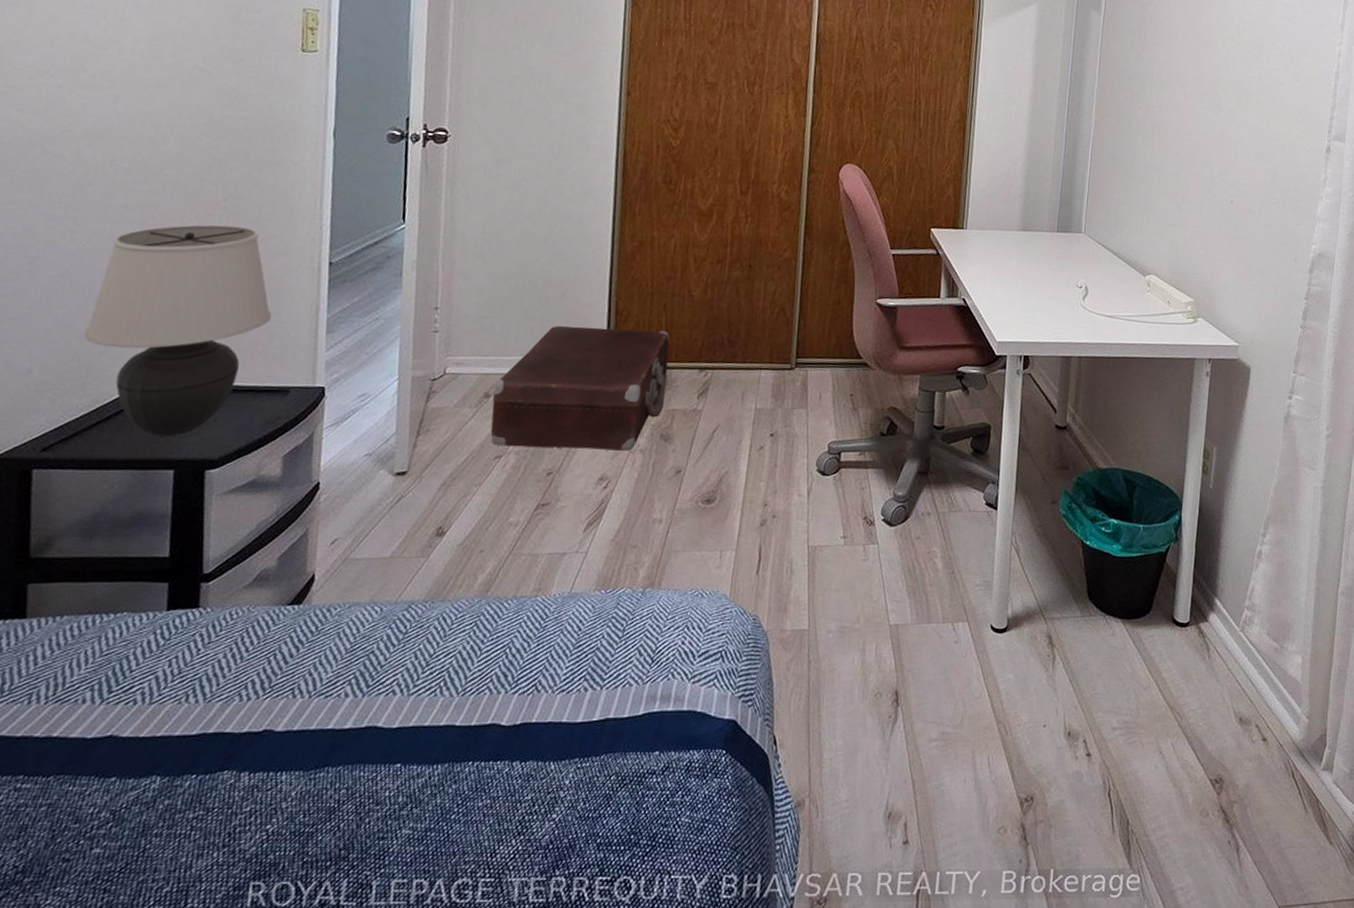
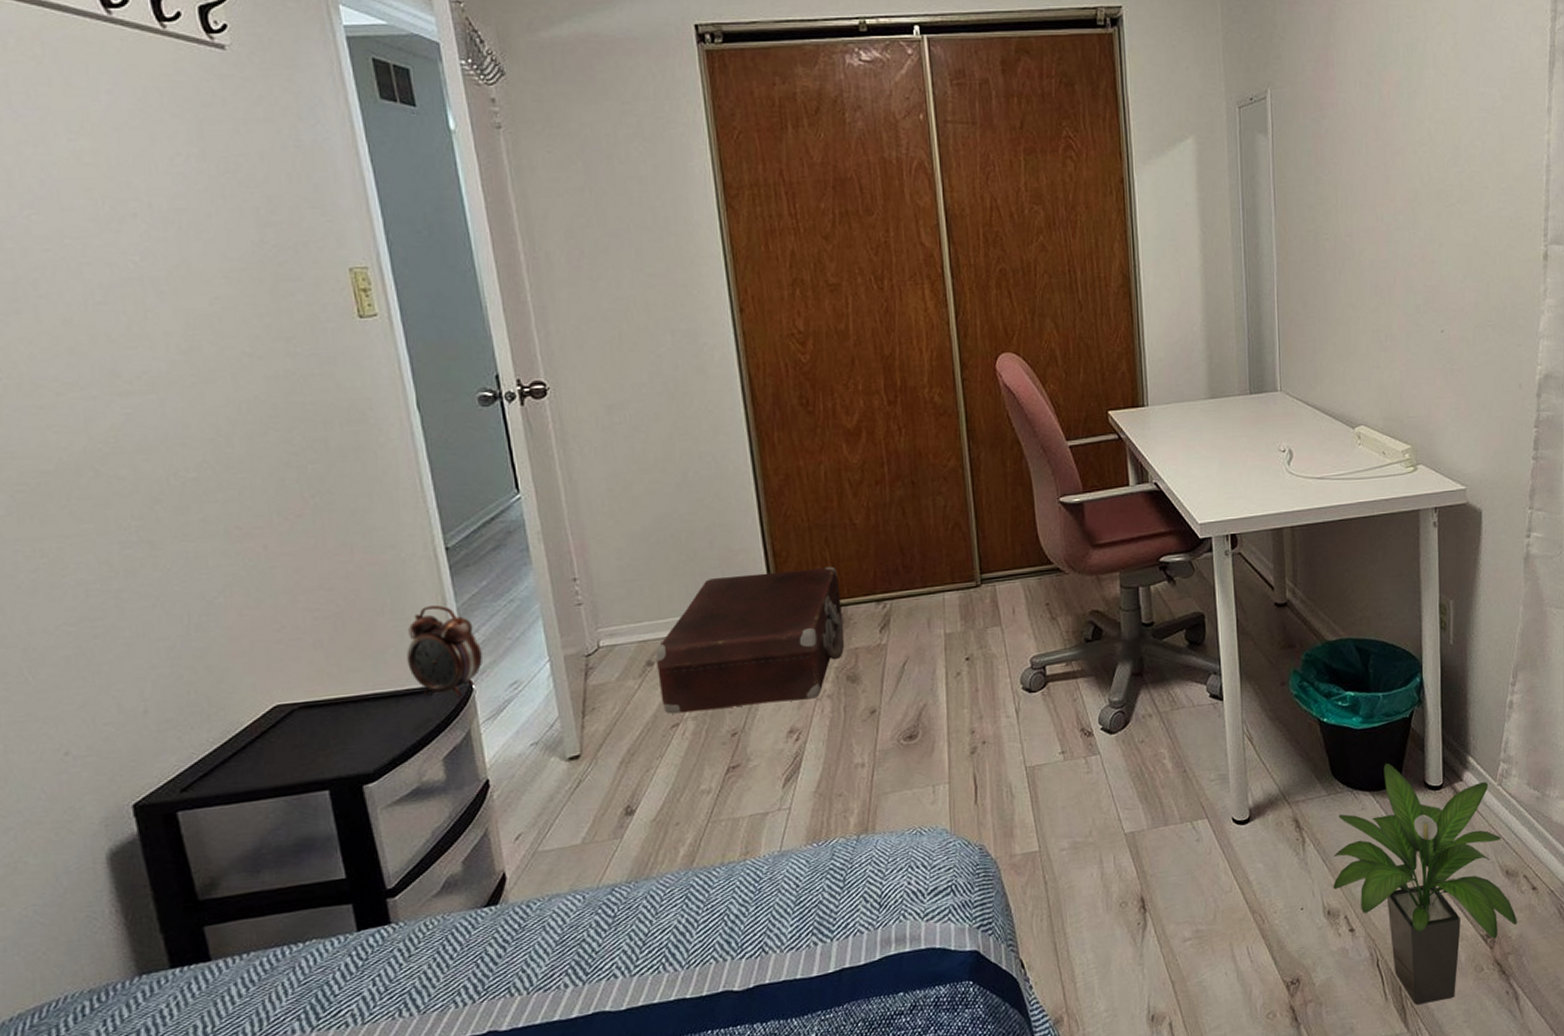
table lamp: present [84,224,272,437] -> none [194,523,395,759]
alarm clock: none [271,313,341,400] -> present [406,605,483,697]
potted plant: none [1076,594,1246,841] -> present [1333,763,1517,1005]

